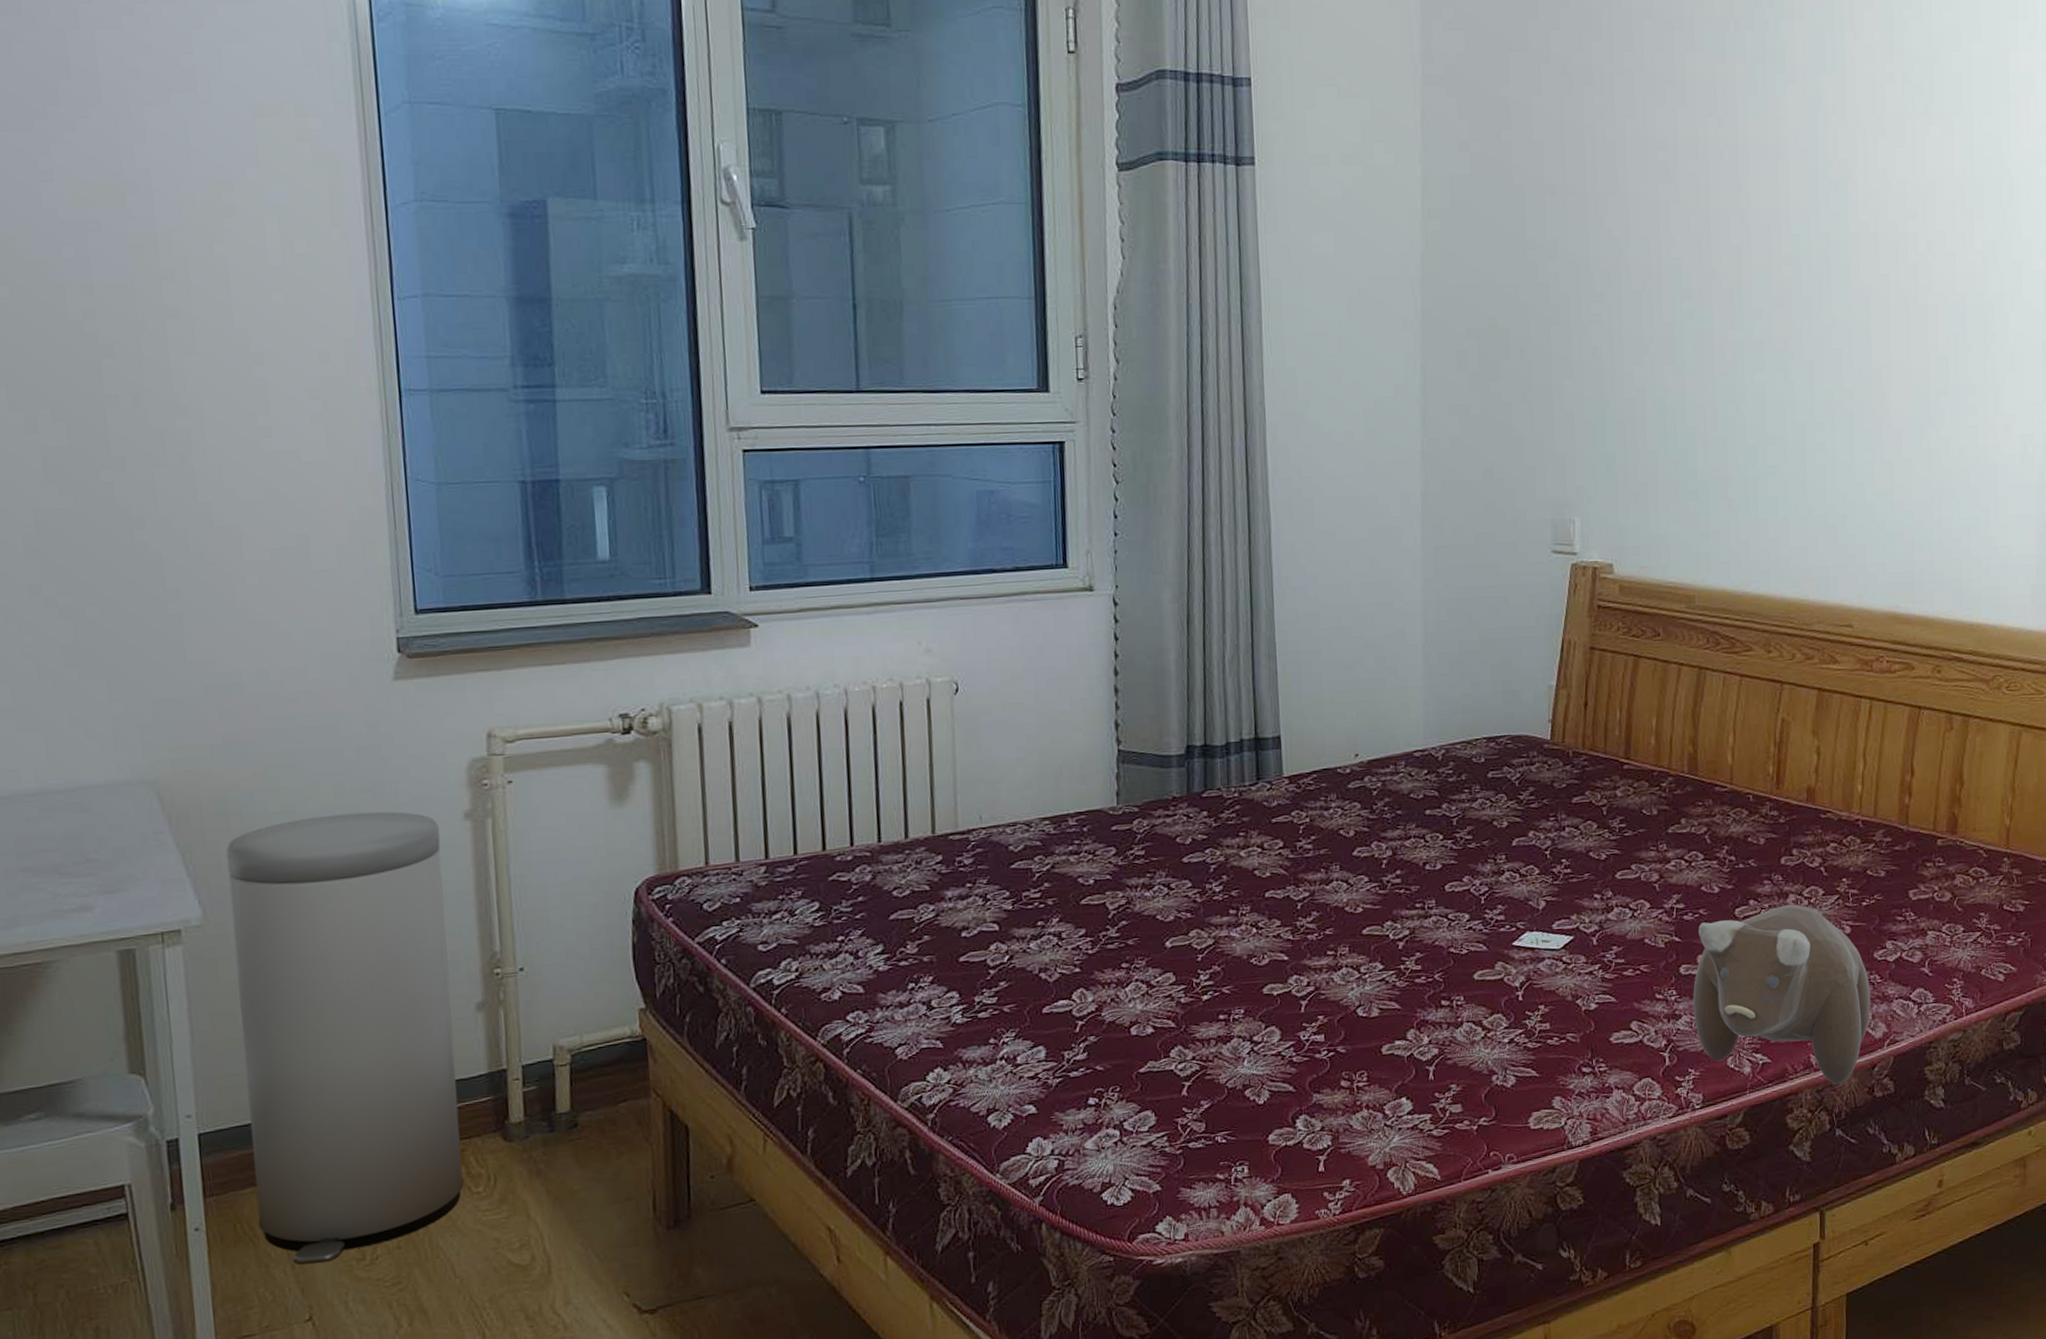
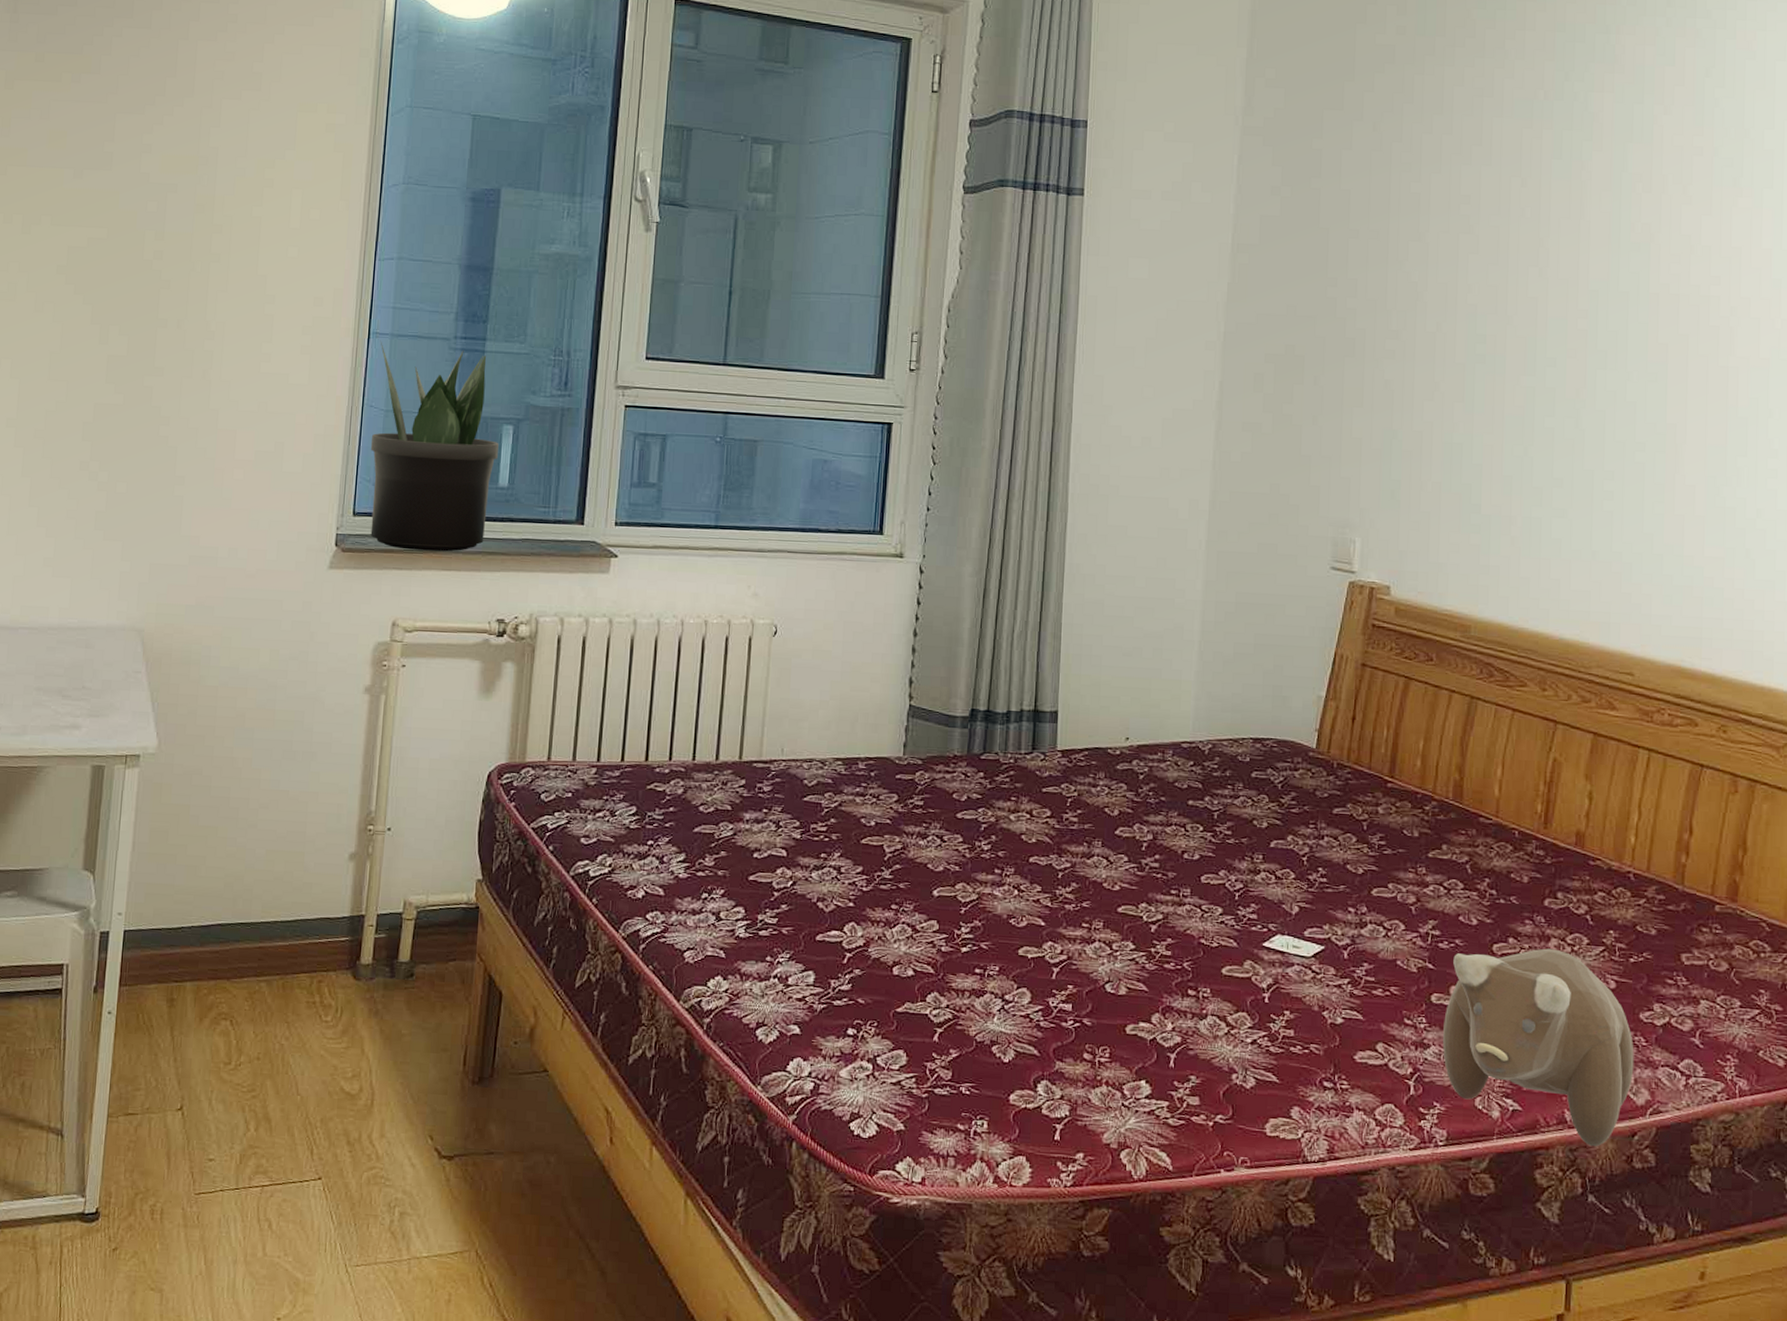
pedal bin: present [226,811,464,1265] -> none [155,675,344,1062]
planter: none [416,398,592,647] -> present [370,340,498,552]

